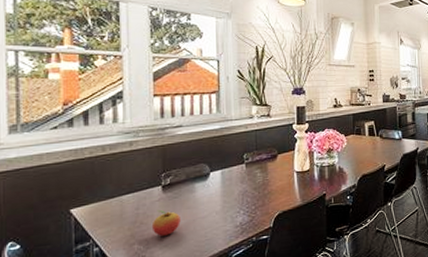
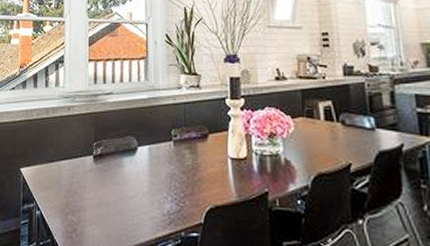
fruit: present [151,209,180,236] -> none [83,181,109,211]

